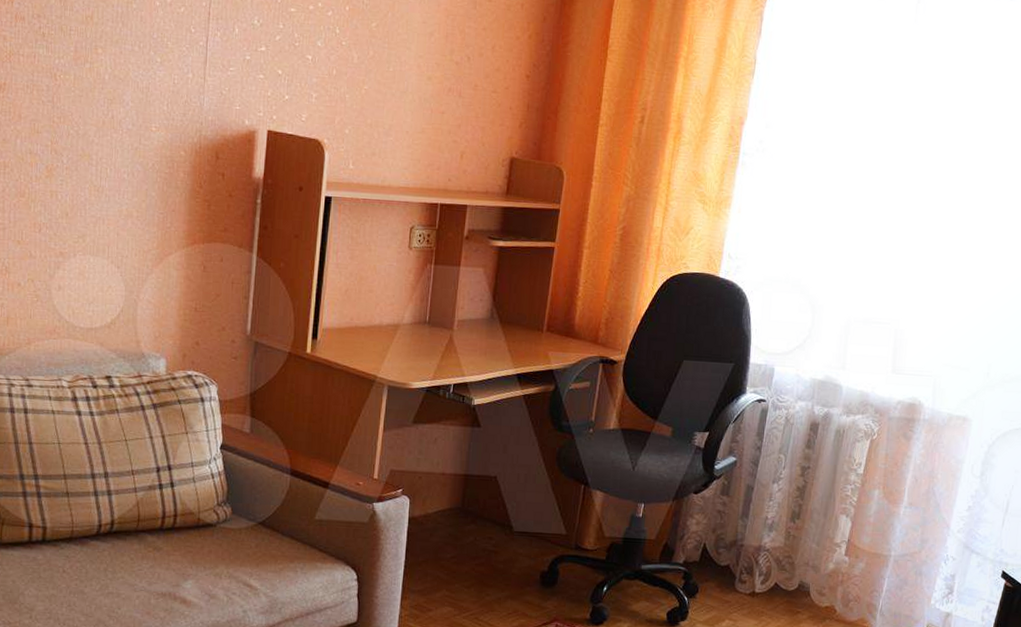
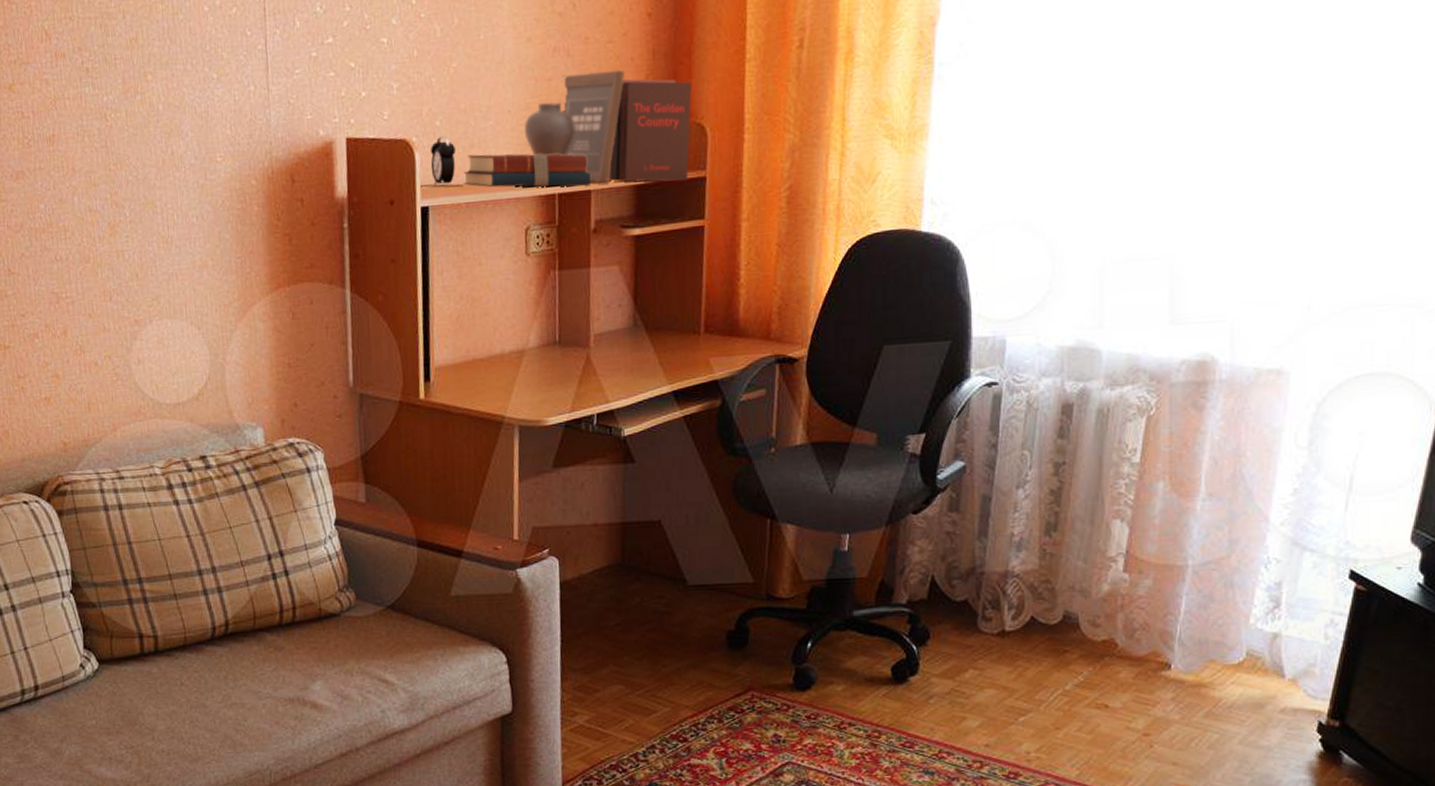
alarm clock: none [327,142,363,186] -> present [420,136,463,188]
books: none [363,161,469,201] -> present [463,153,592,188]
vase: none [417,129,460,174] -> present [523,102,575,157]
picture frame: none [446,111,503,202] -> present [556,69,624,184]
books: none [481,122,555,210] -> present [607,78,692,183]

